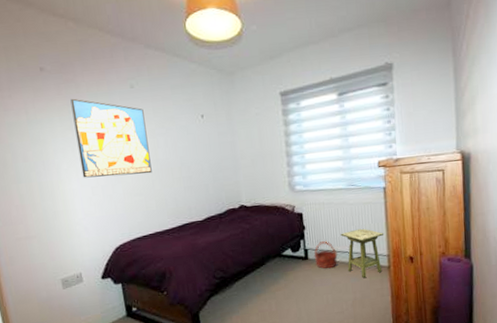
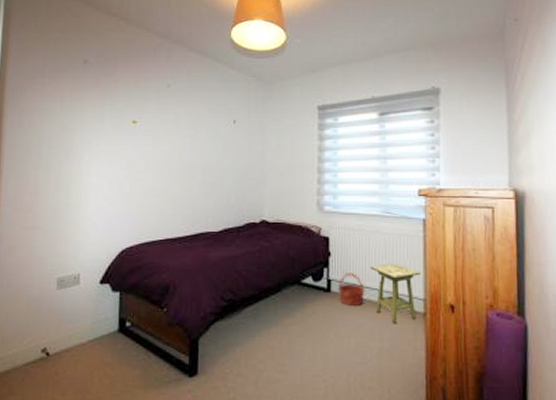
wall art: present [70,98,152,178] -> none [103,91,176,175]

